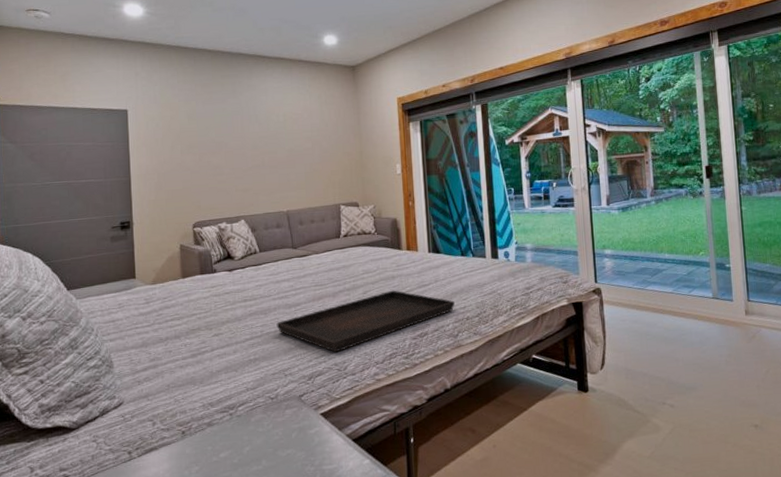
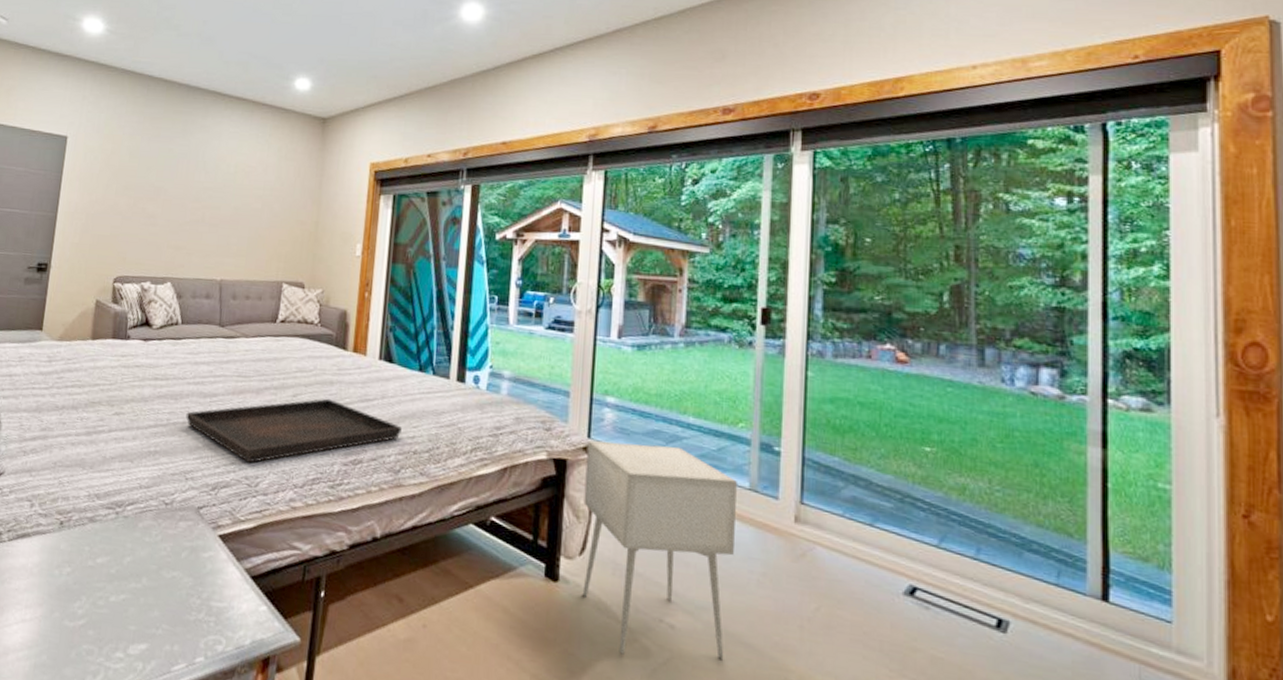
nightstand: none [595,277,710,433] -> present [582,440,737,659]

